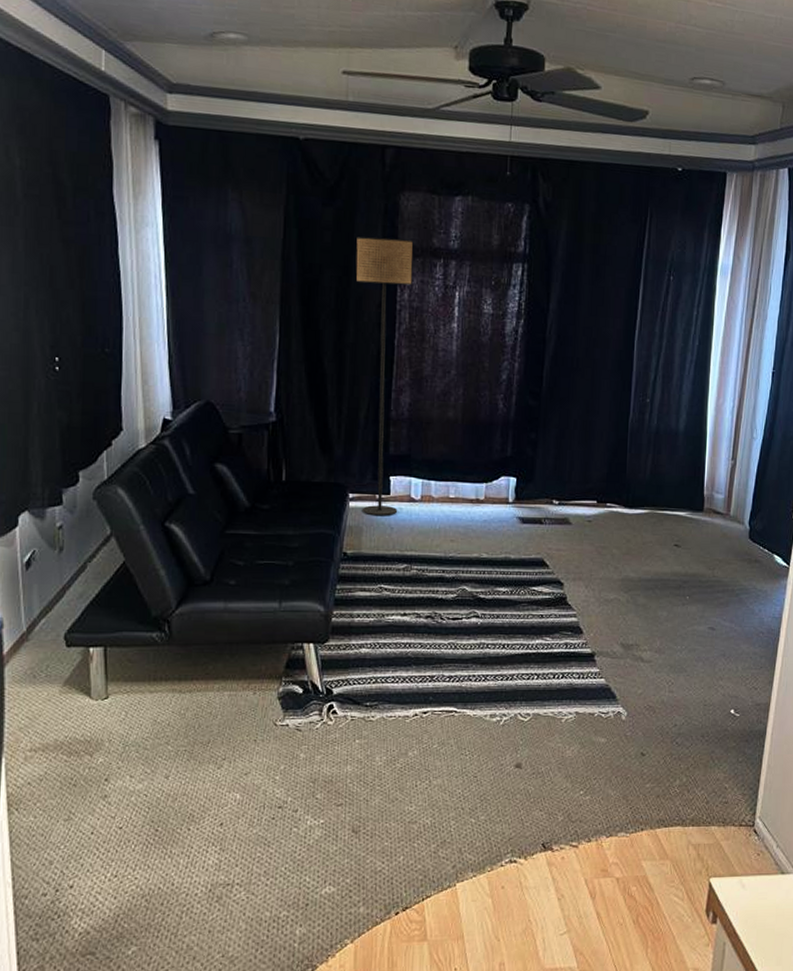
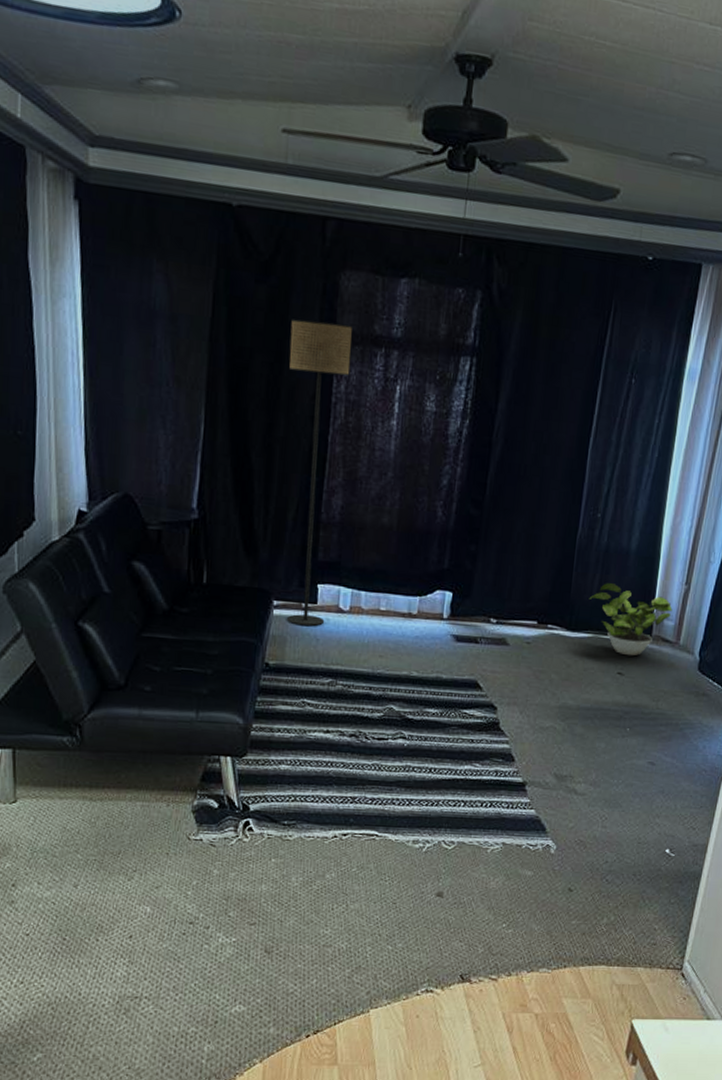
potted plant: none [643,462,721,529] -> present [589,583,673,656]

